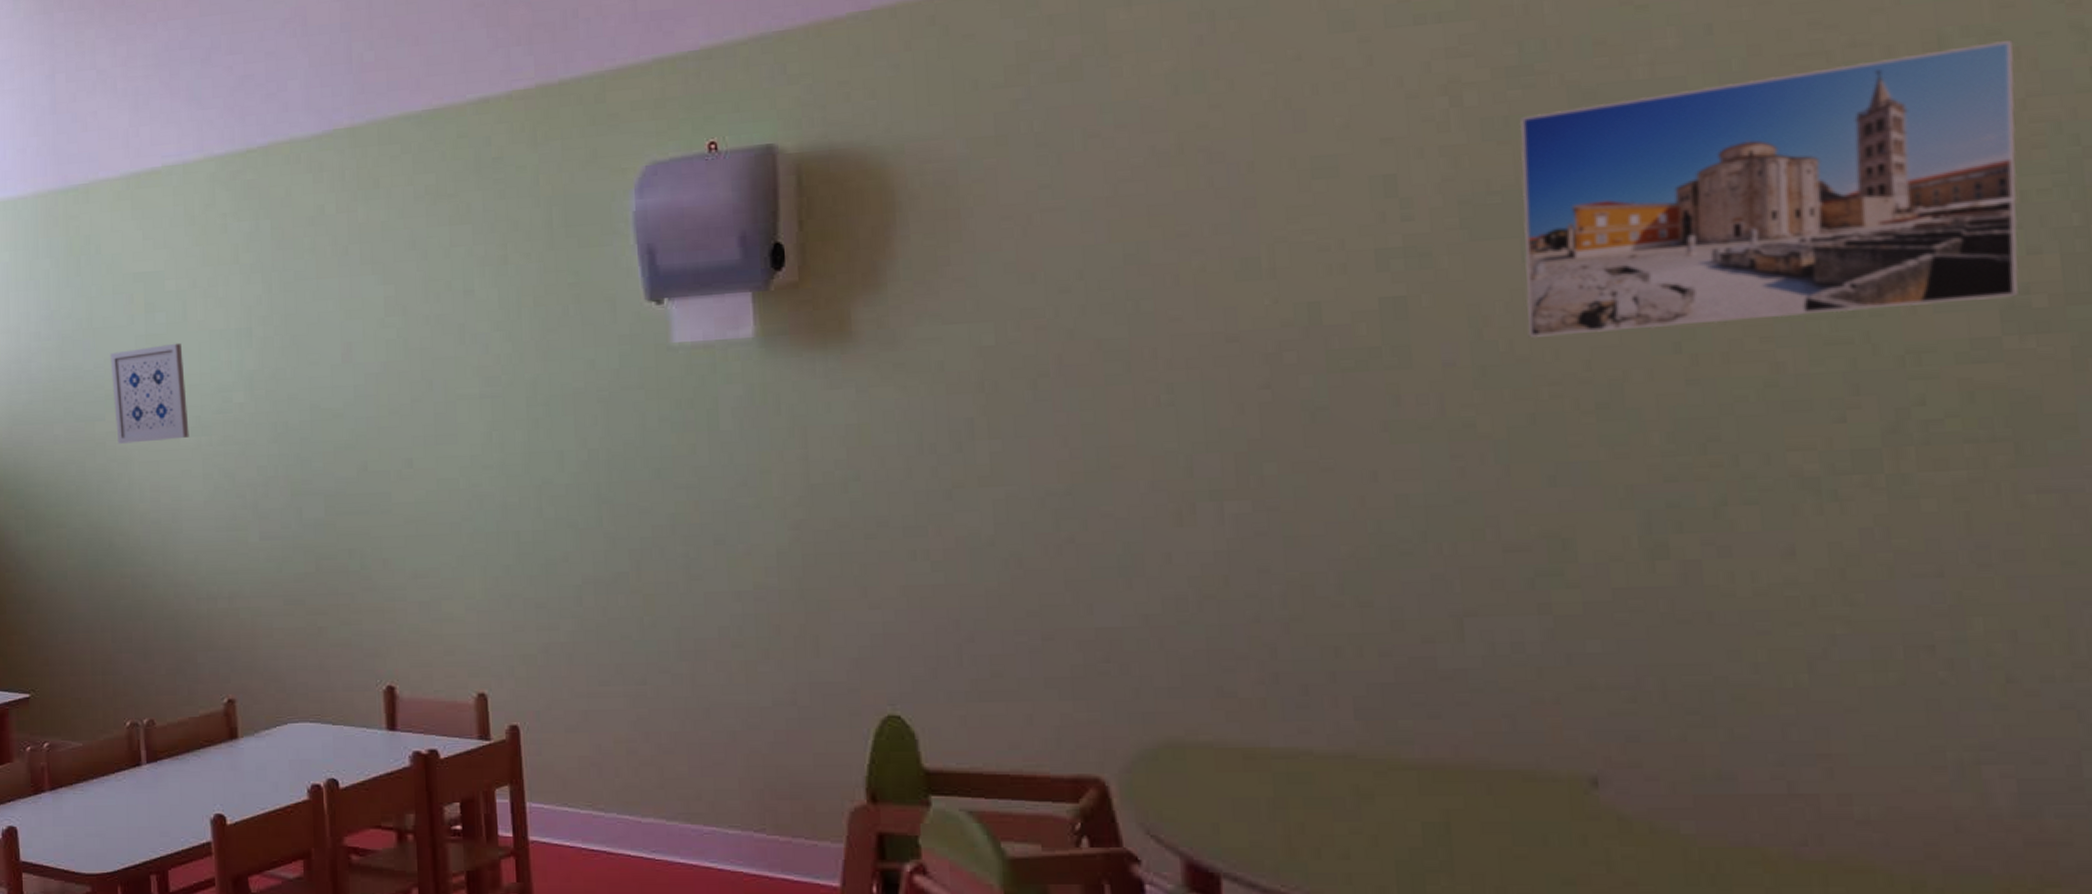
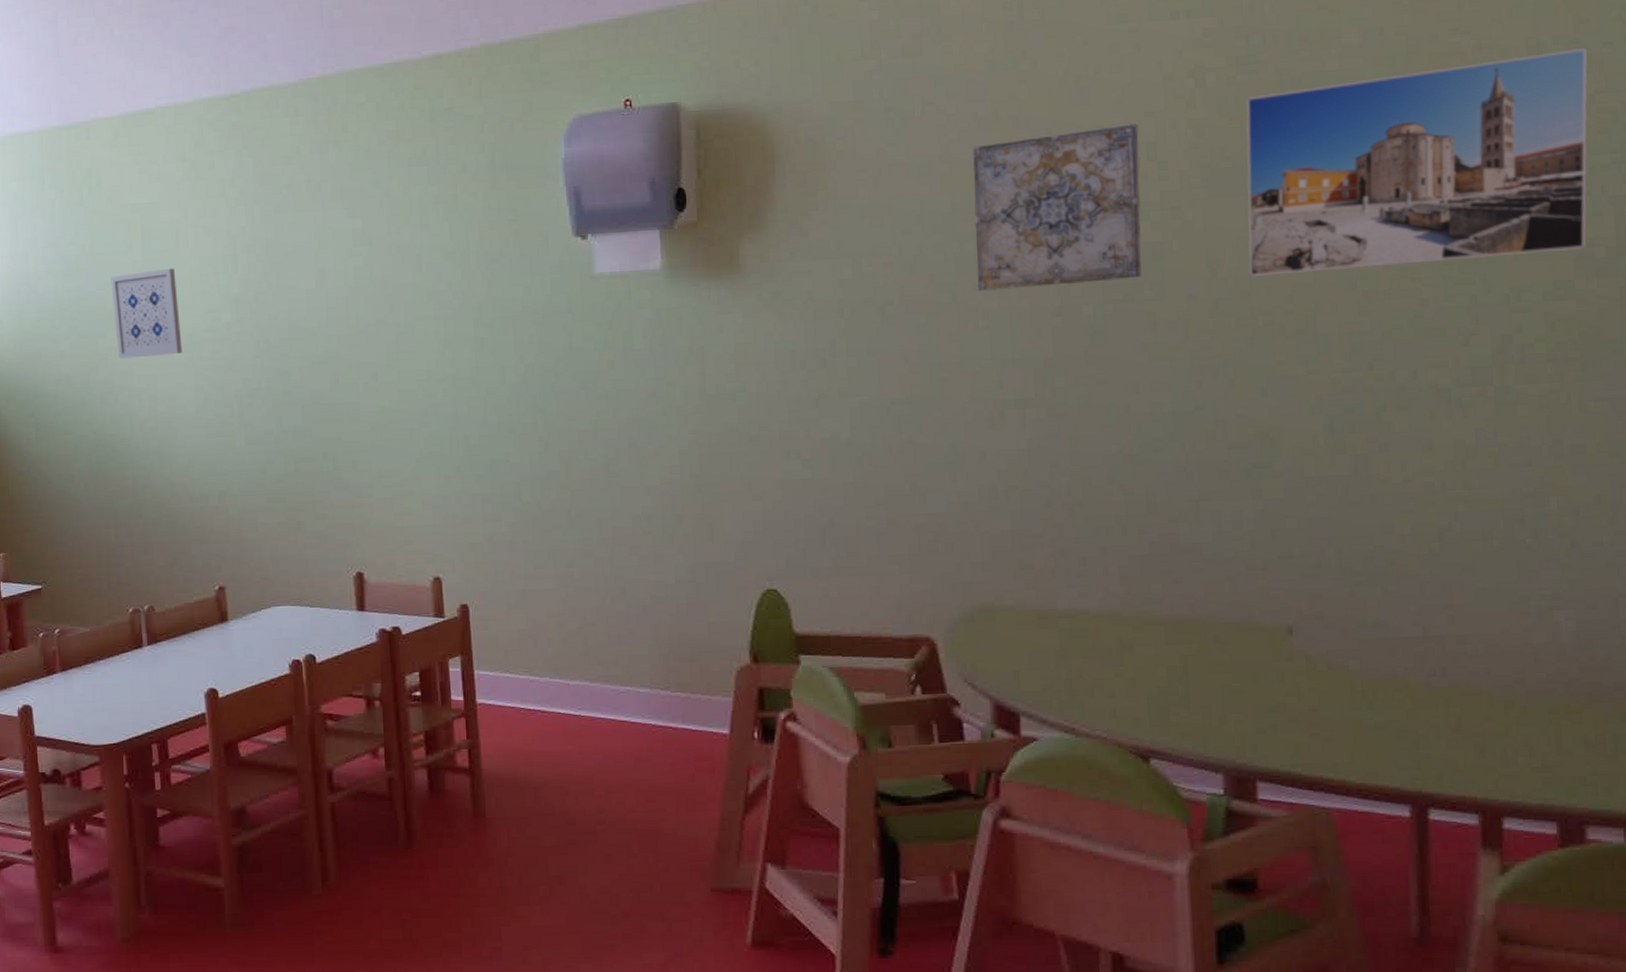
wall art: none [1150,152,1381,359] -> present [972,123,1143,291]

